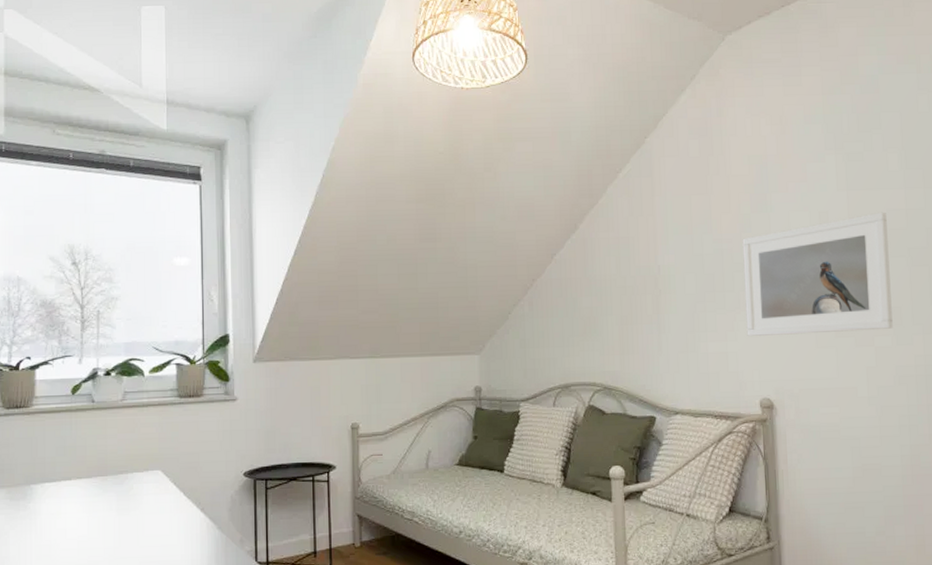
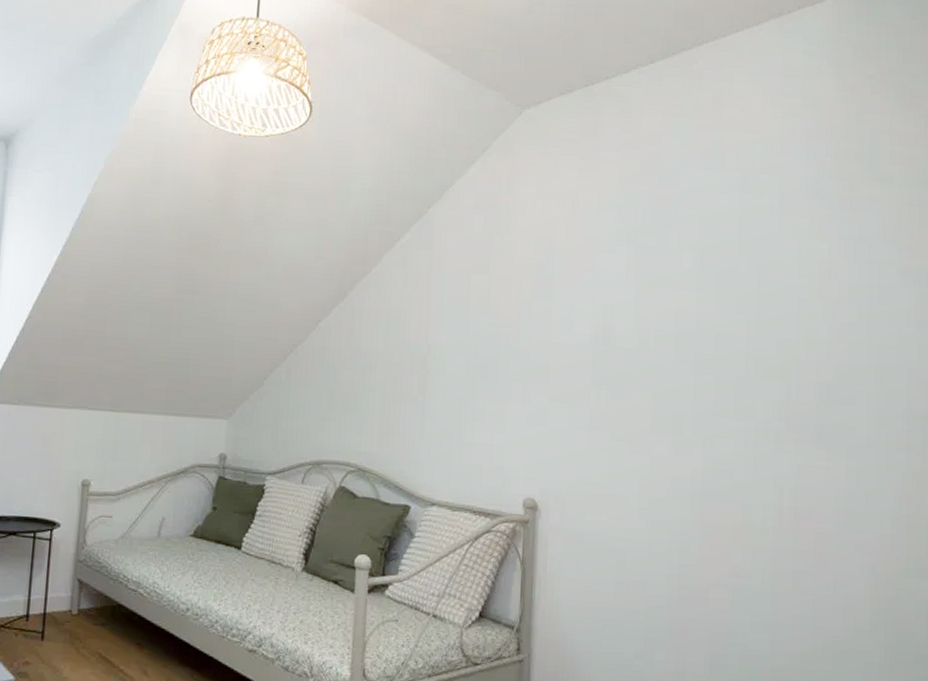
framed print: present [742,212,893,337] -> none [516,312,676,438]

